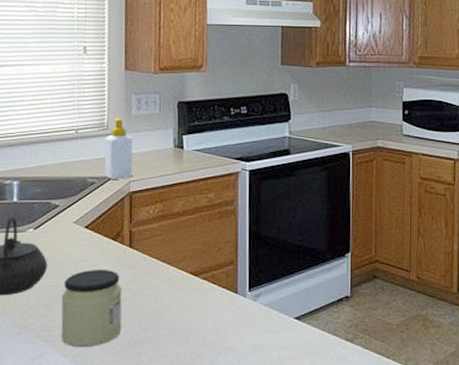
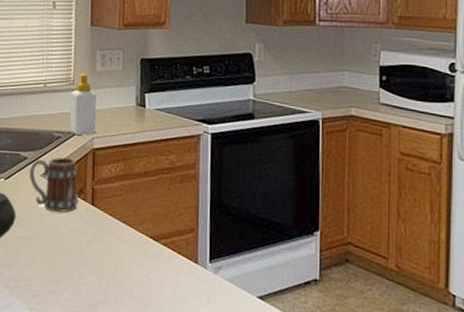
mug: none [61,202,116,257] -> present [29,157,79,212]
jar: present [61,269,122,348] -> none [26,224,84,303]

